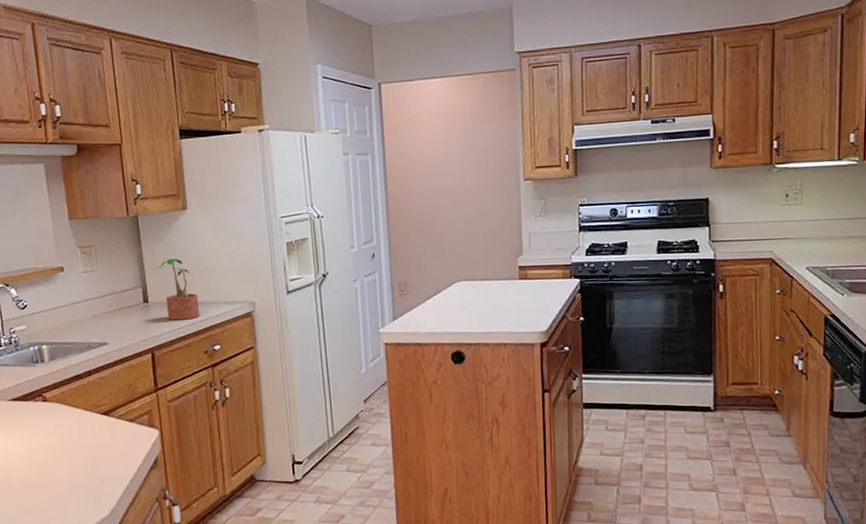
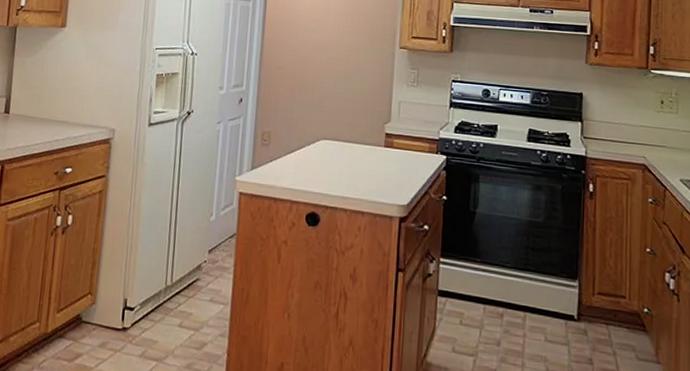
potted plant: present [156,258,199,321] -> none [24,73,60,137]

